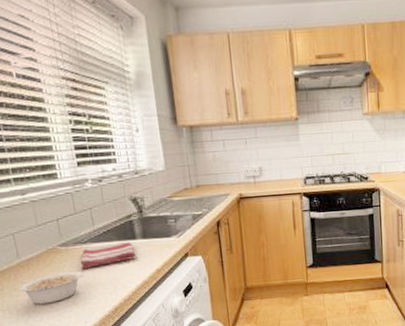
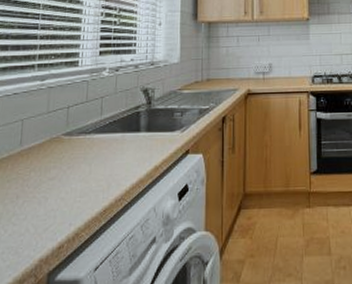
legume: present [19,271,84,305] -> none [12,164,80,200]
dish towel: present [80,242,136,270] -> none [79,135,137,163]

